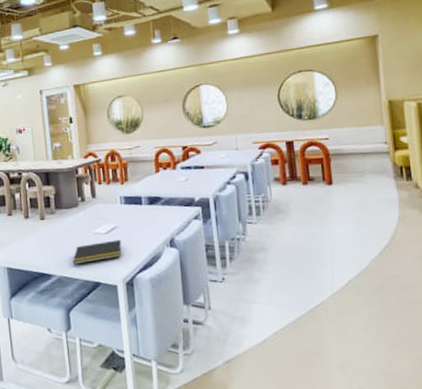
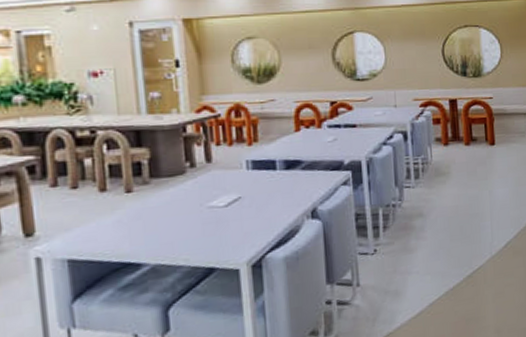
notepad: present [72,239,122,265] -> none [174,213,247,249]

